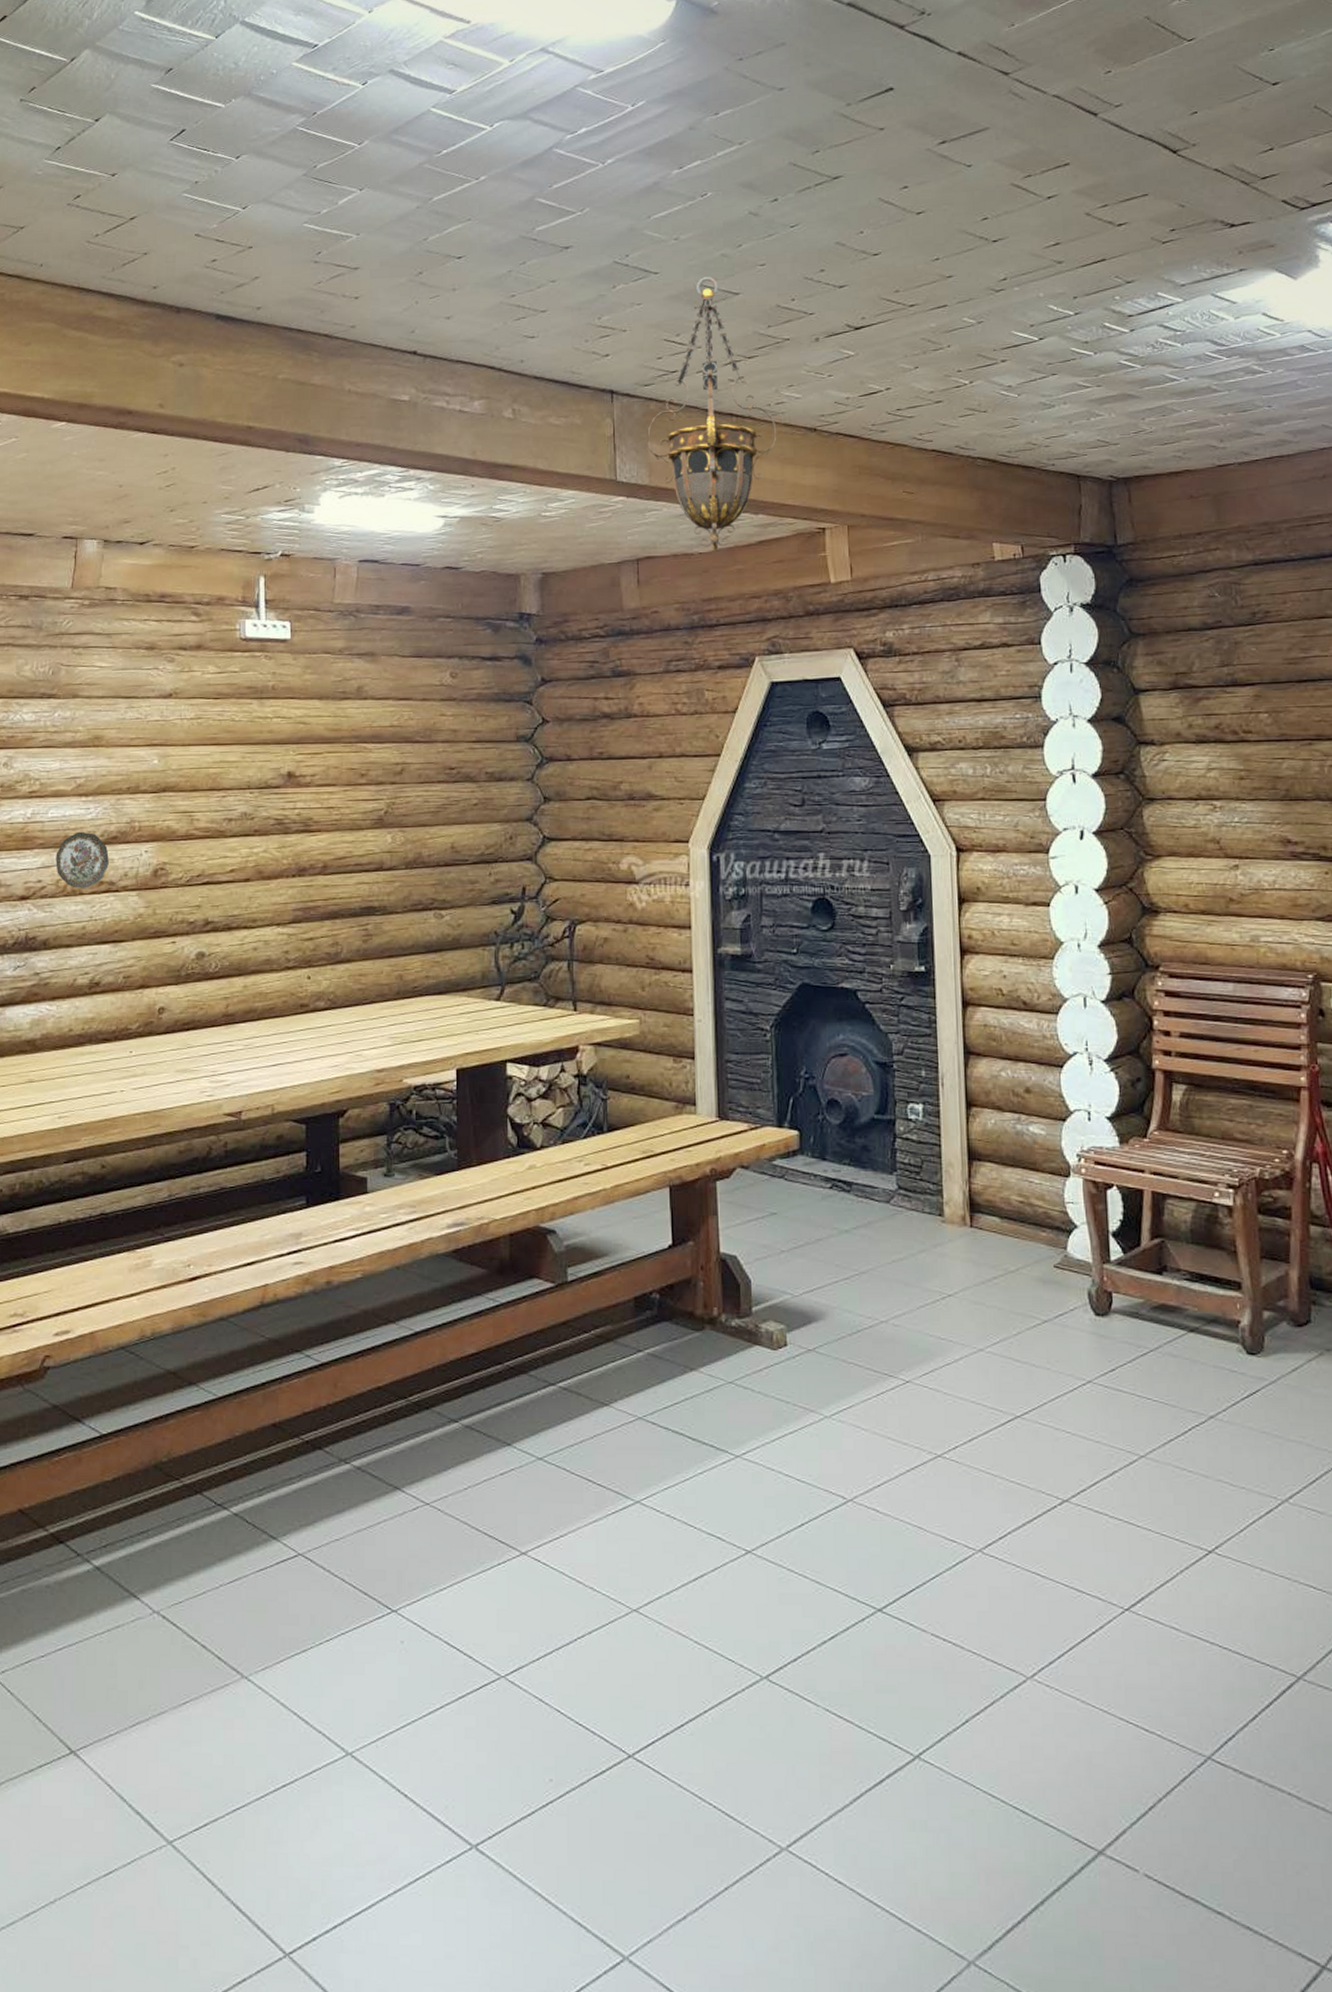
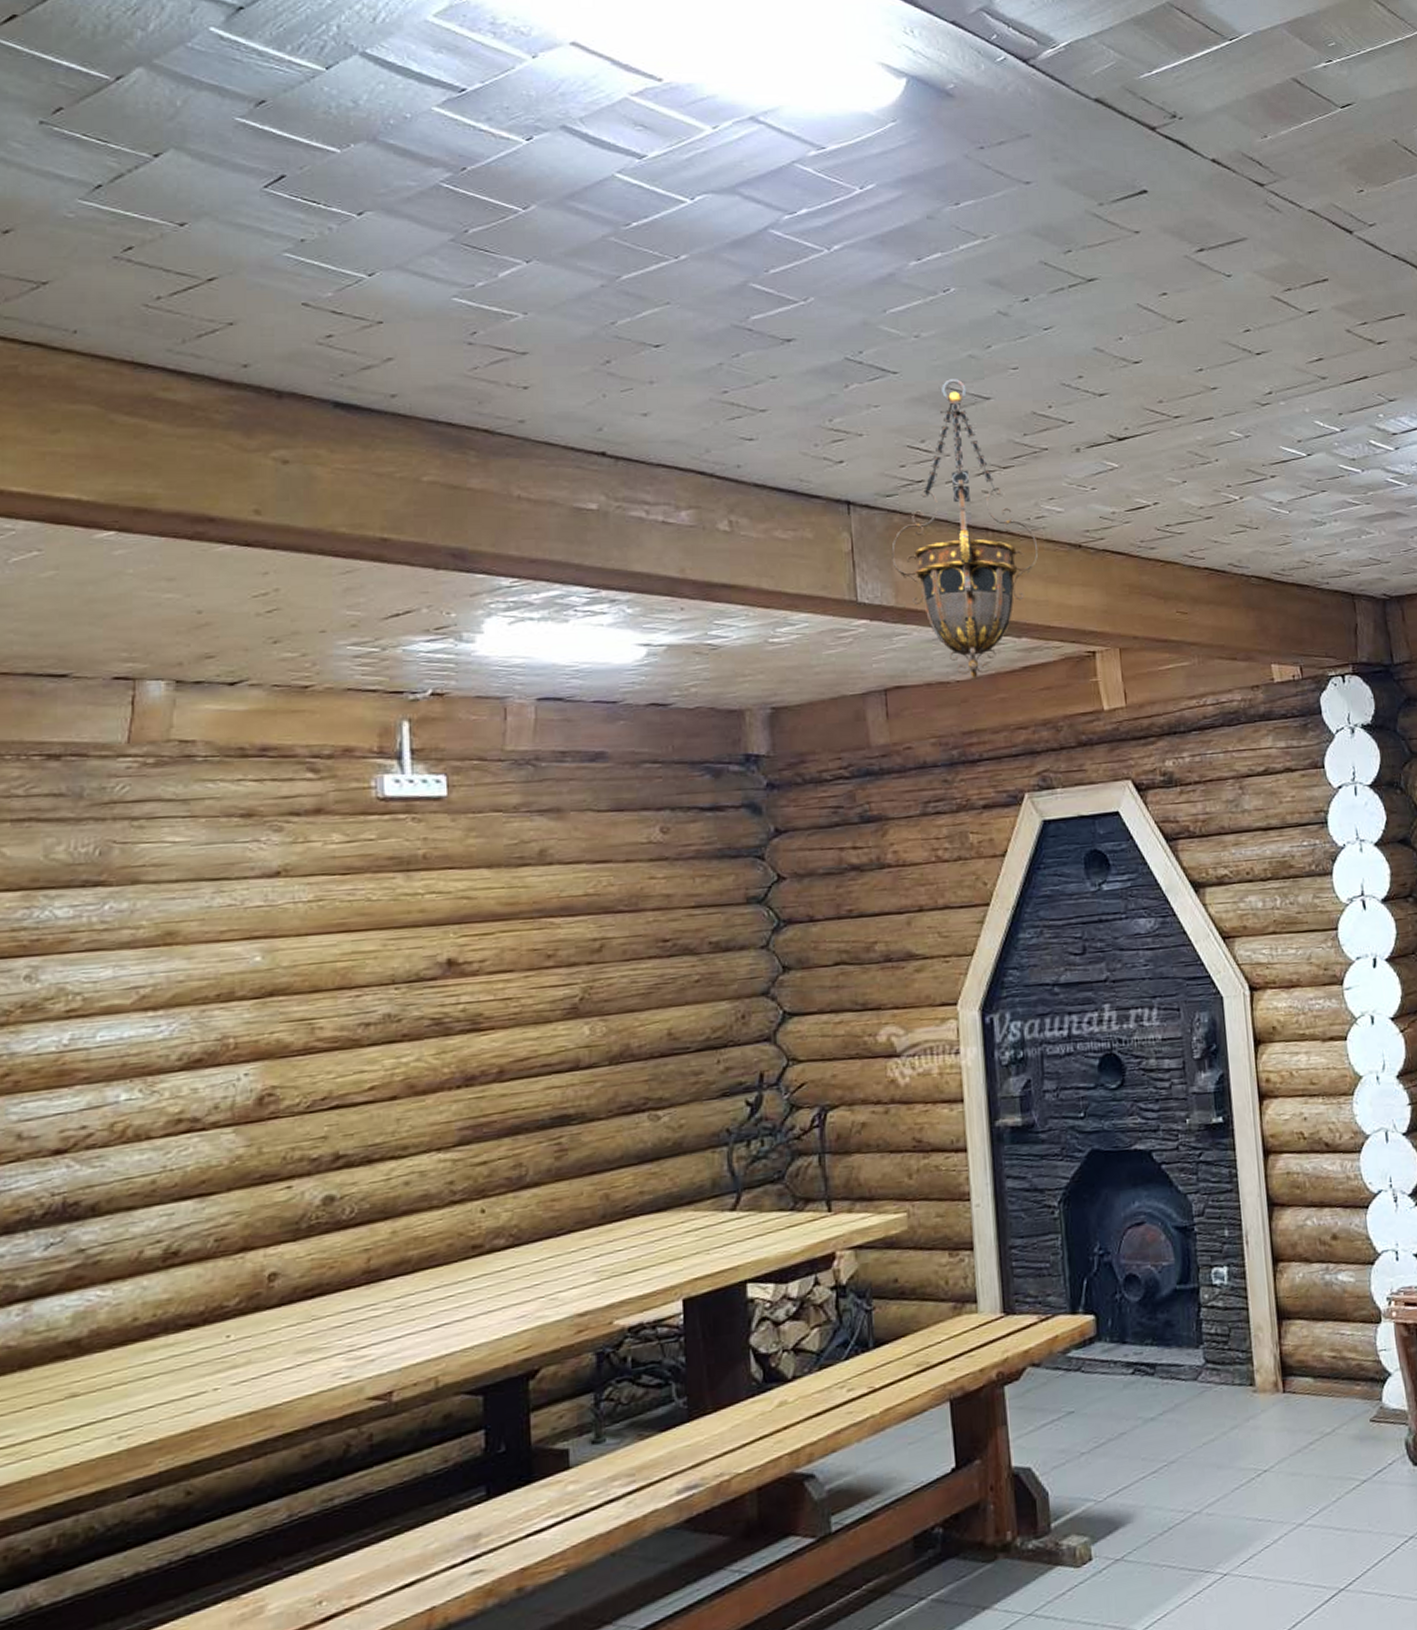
decorative plate: present [55,831,109,888] -> none [108,1056,190,1131]

